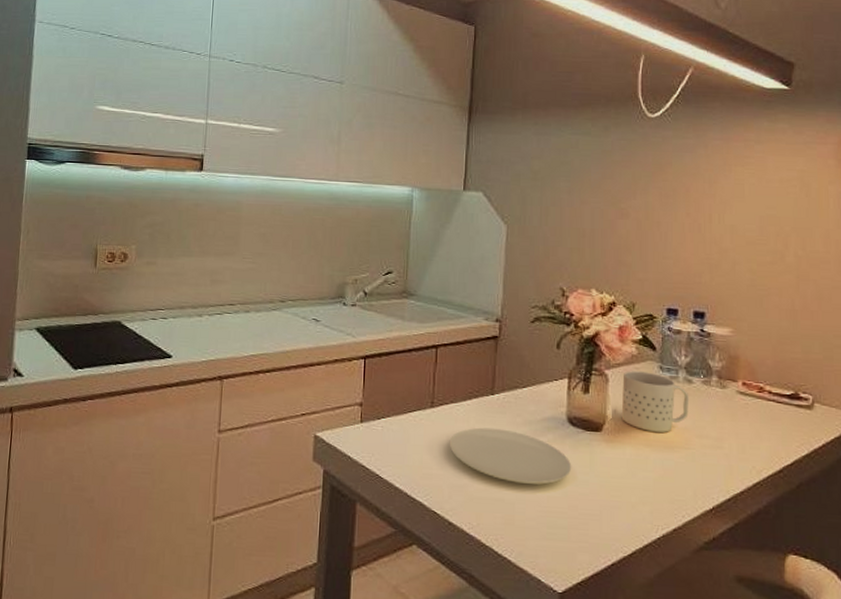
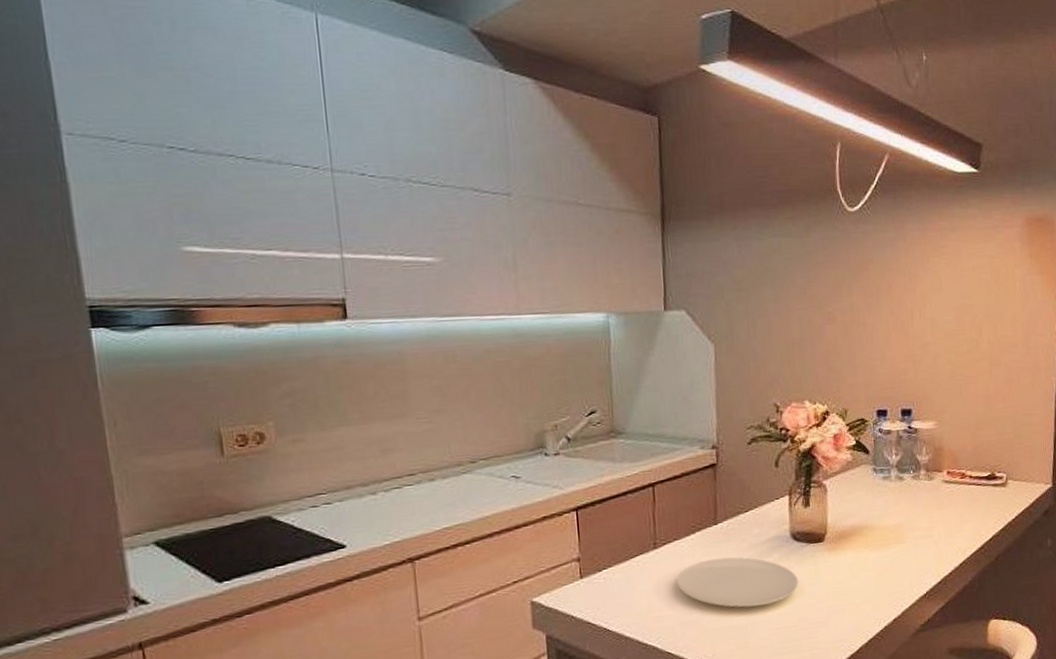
mug: present [621,371,690,433] -> none [840,476,902,533]

